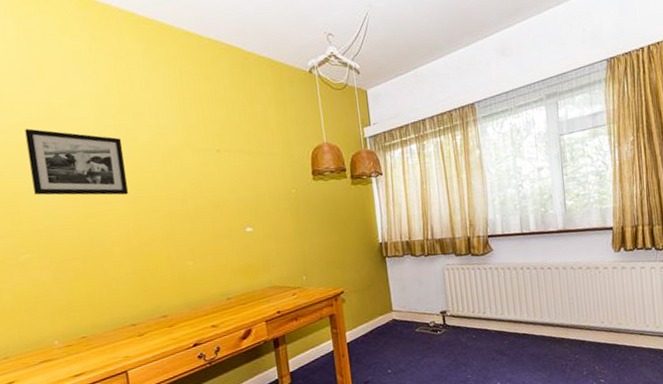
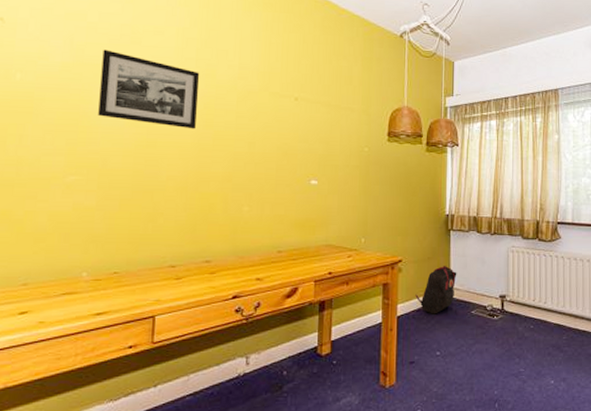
backpack: none [361,290,398,337] -> present [415,265,457,314]

